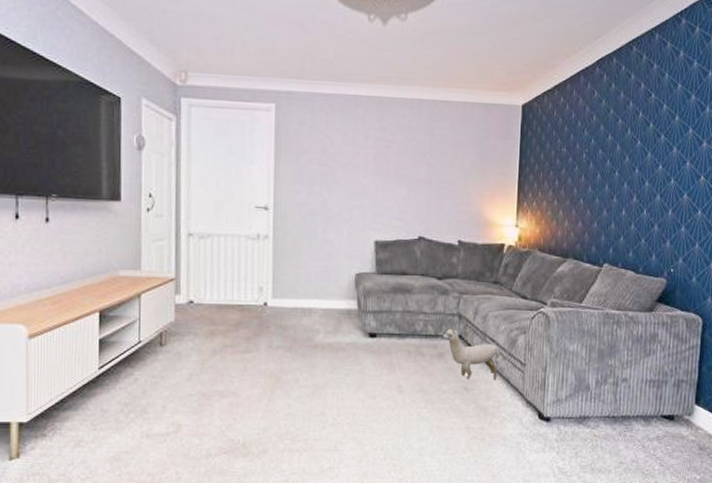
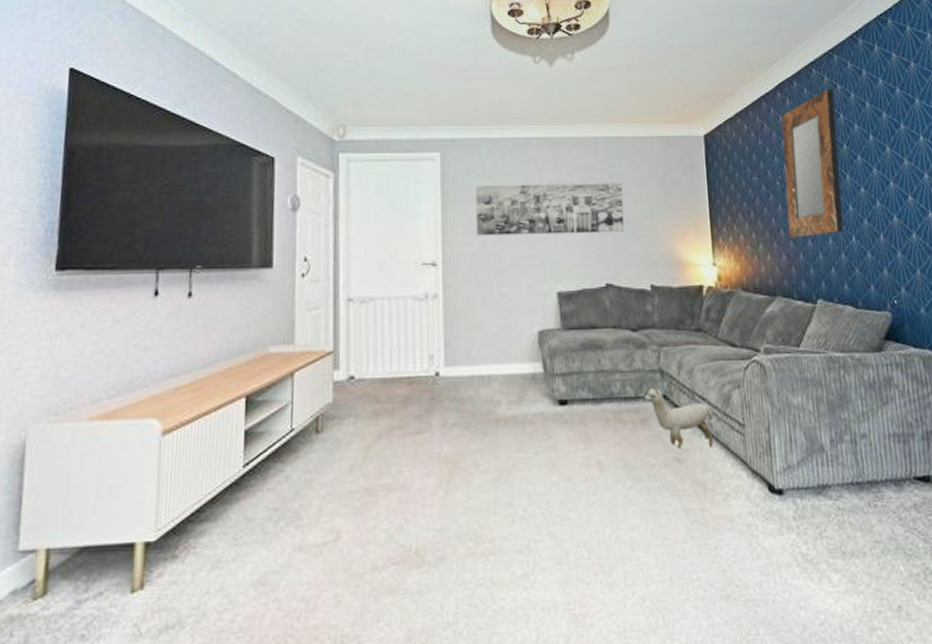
wall art: none [305,137,442,192] -> present [475,183,625,236]
home mirror: none [587,68,650,208] -> present [781,90,844,238]

